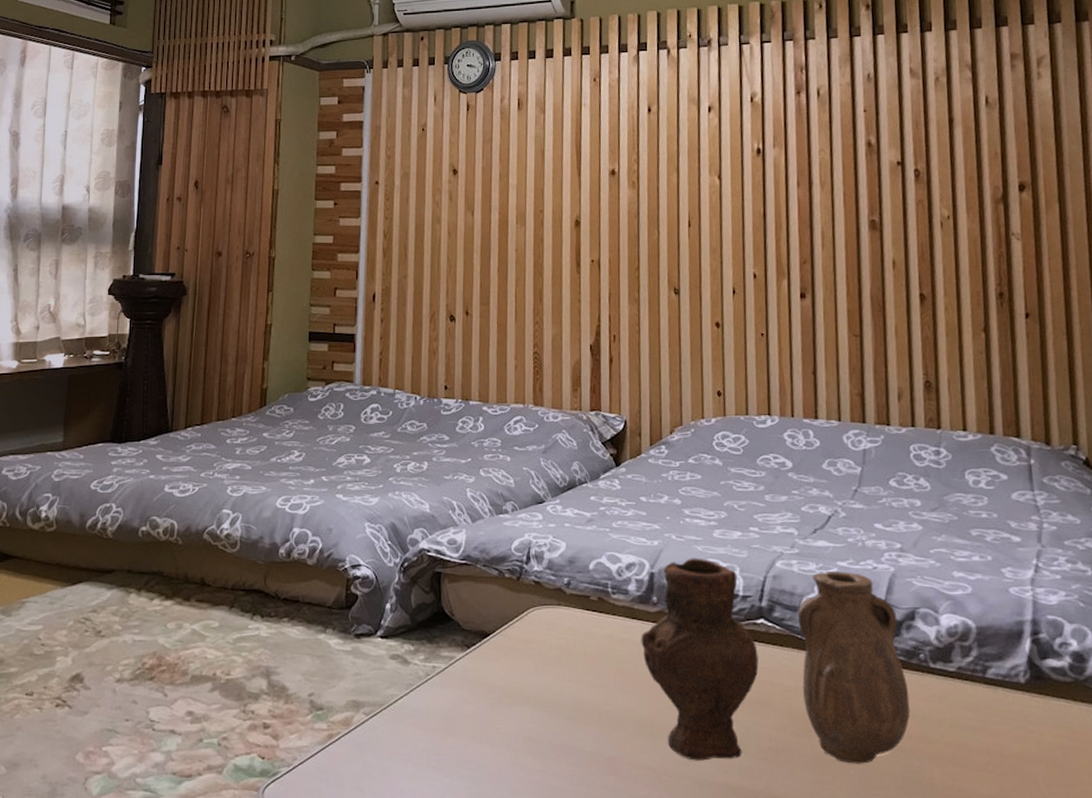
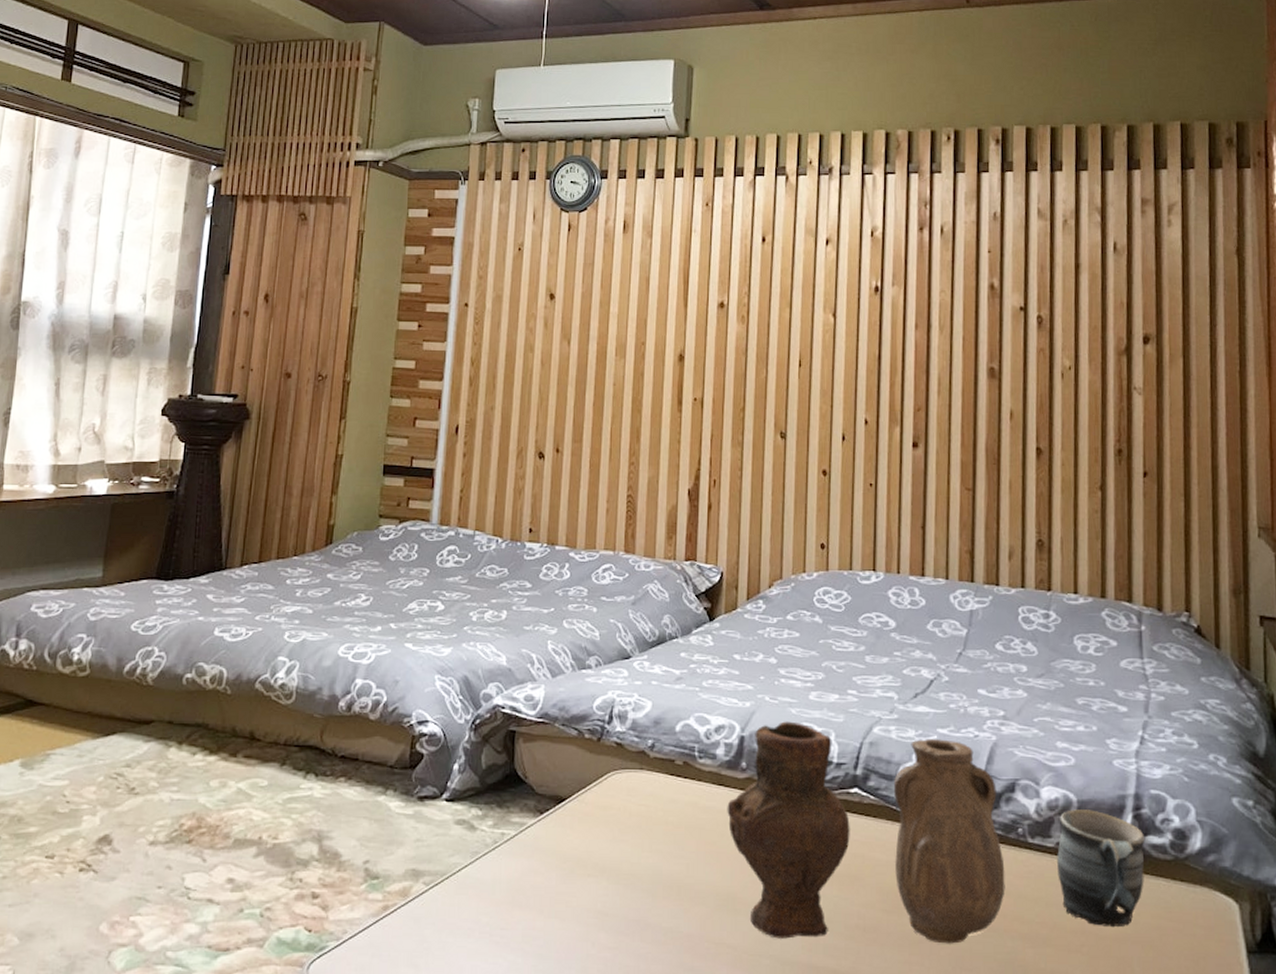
mug: none [959,635,1046,747] -> present [1057,809,1145,928]

